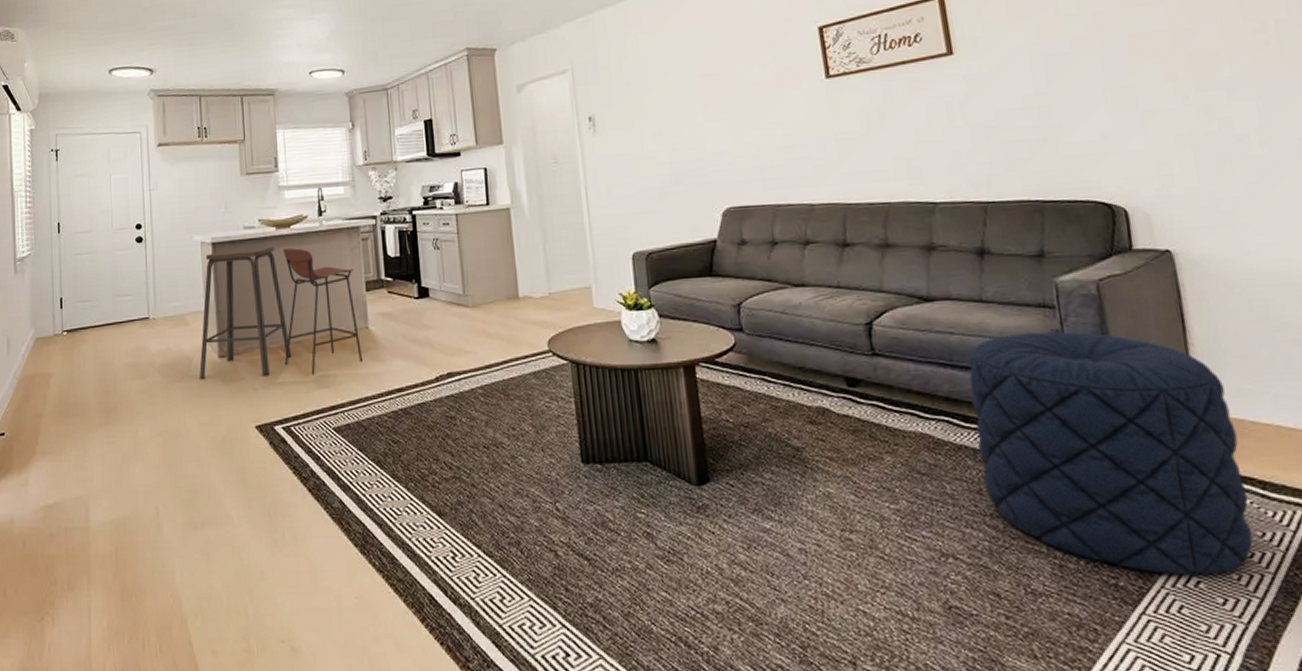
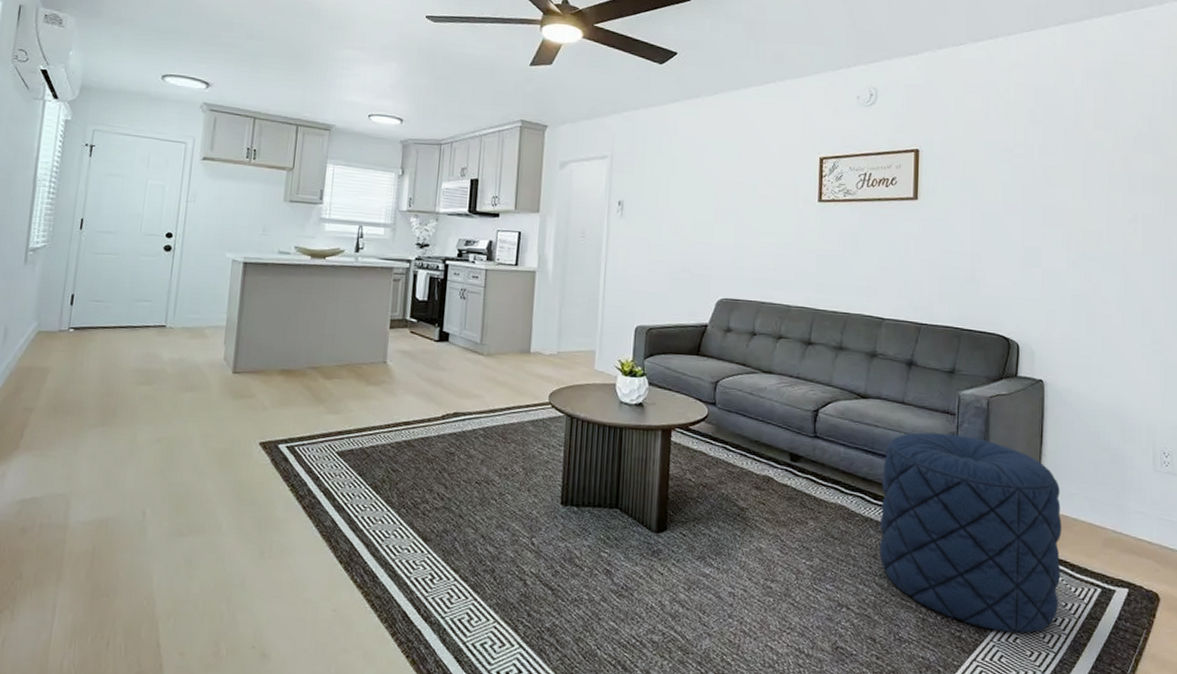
bar stool: present [199,246,292,379] -> none [210,271,308,396]
bar stool: present [283,247,364,375] -> none [298,277,381,401]

